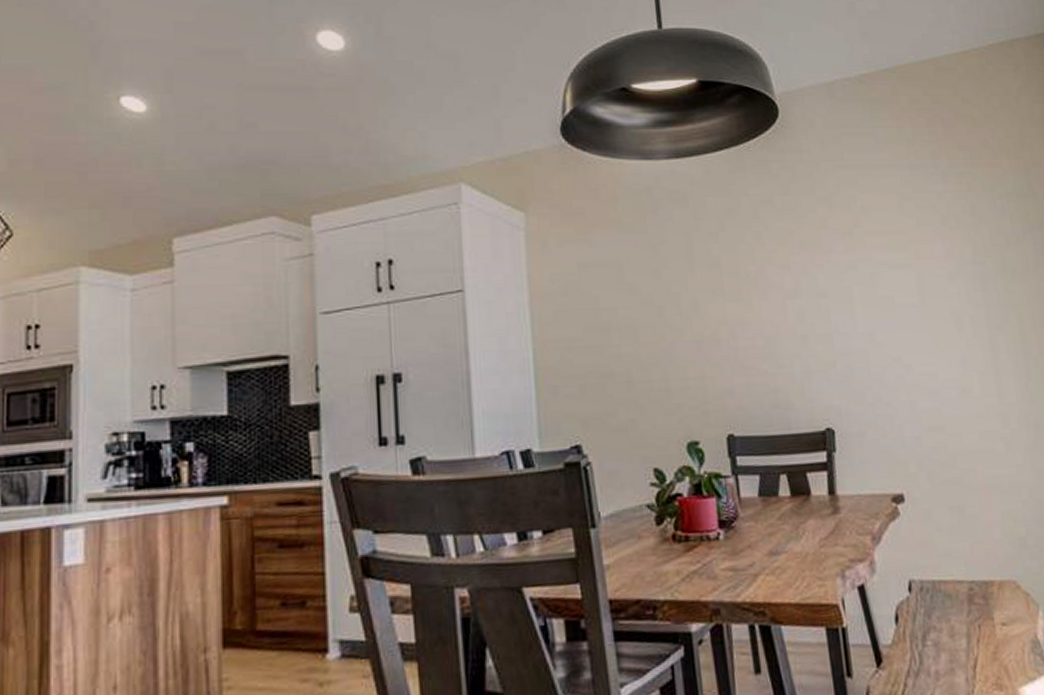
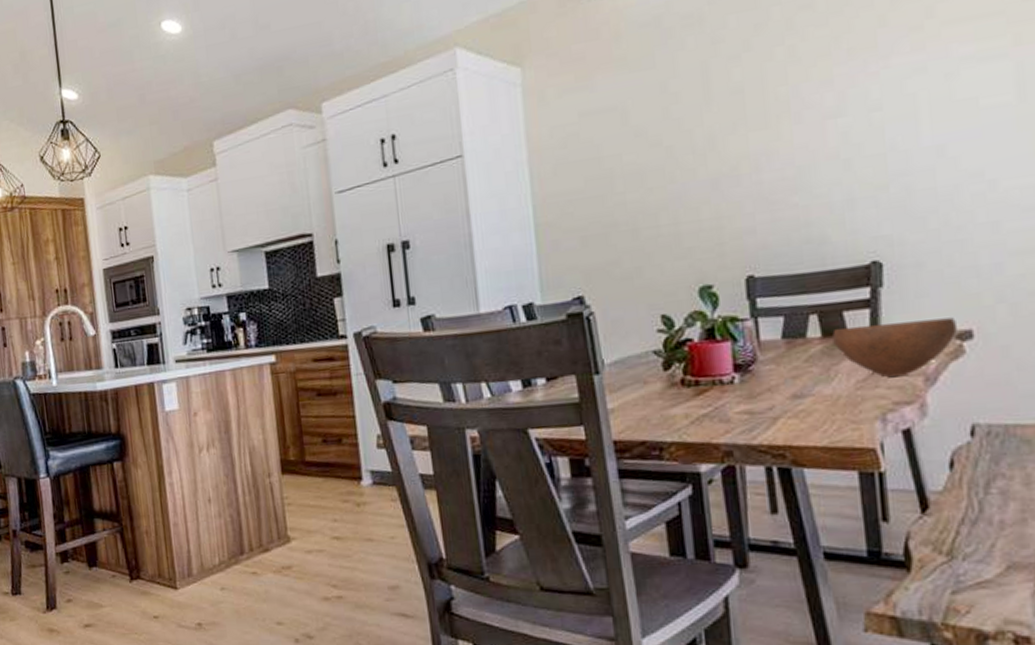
bowl: none [799,482,893,536] -> present [832,317,957,378]

